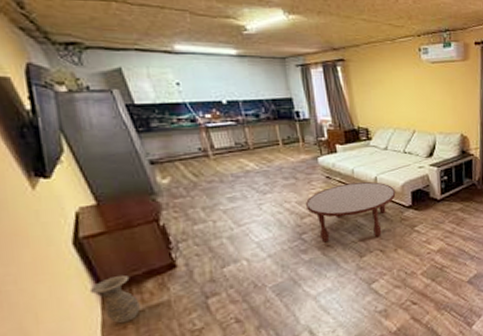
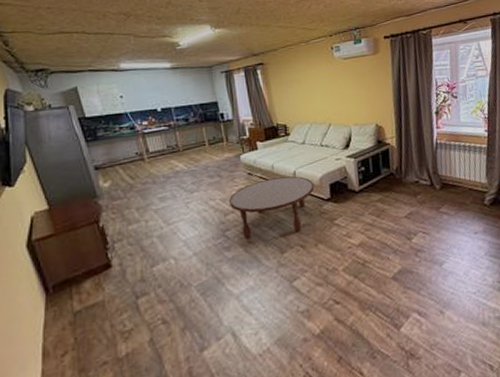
ceramic jug: present [89,275,140,324] -> none [36,275,78,325]

